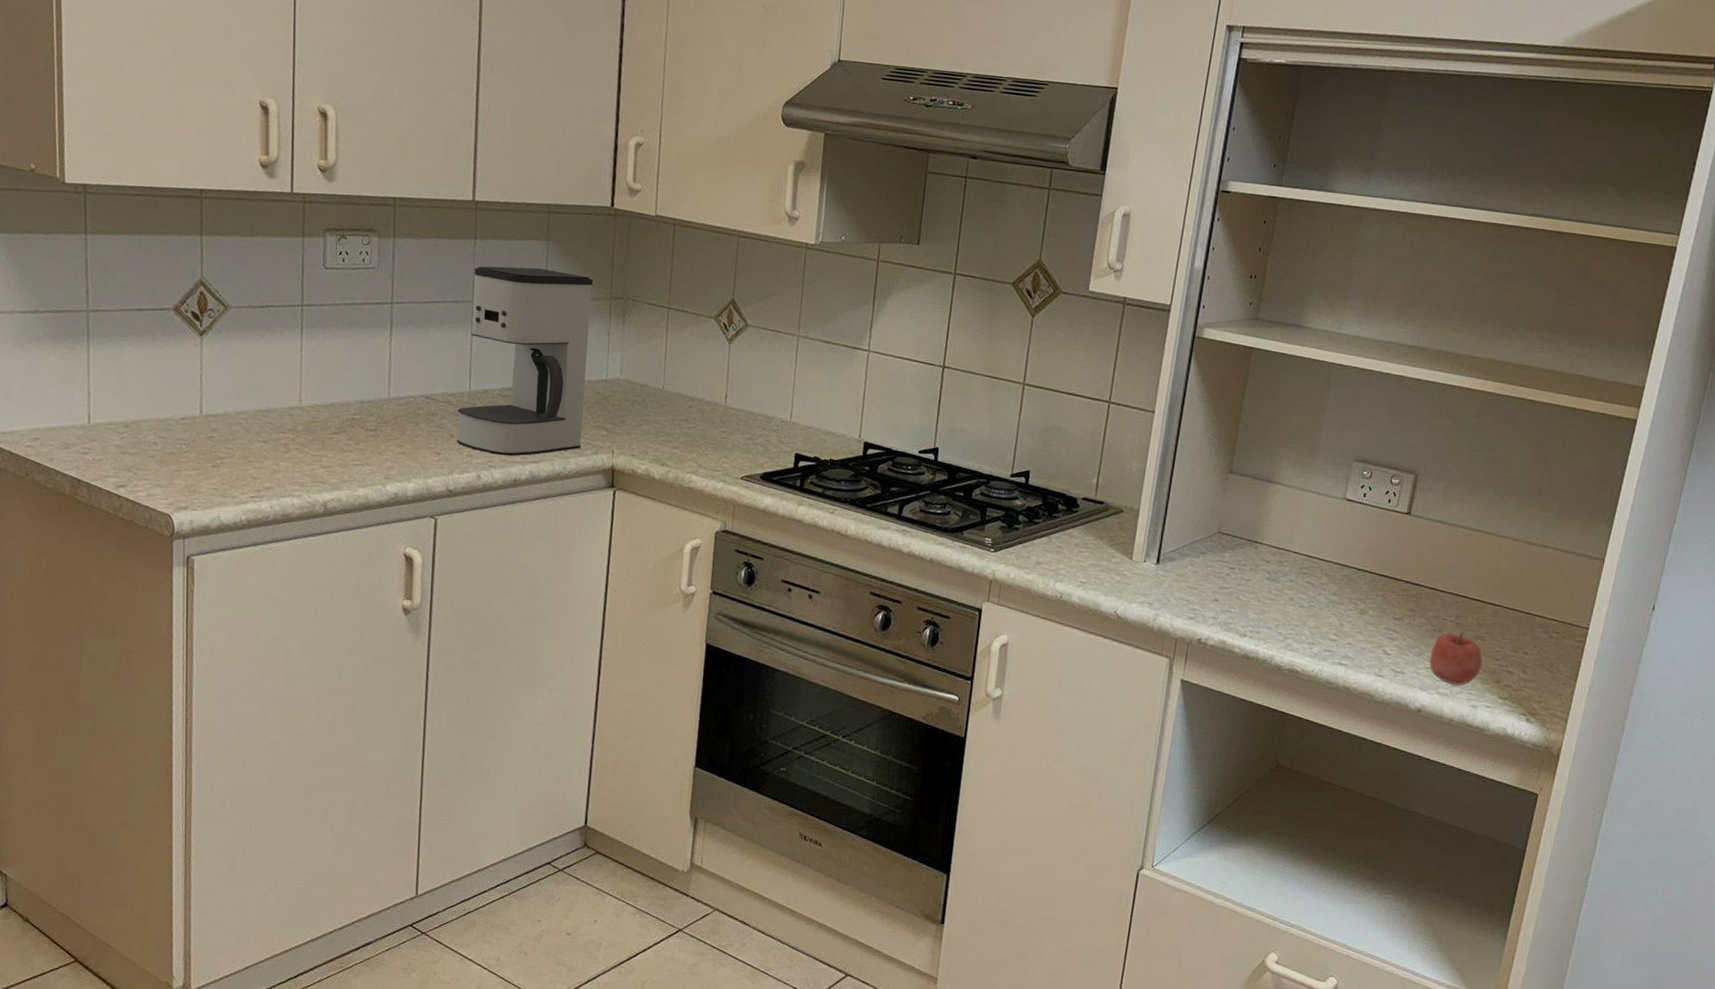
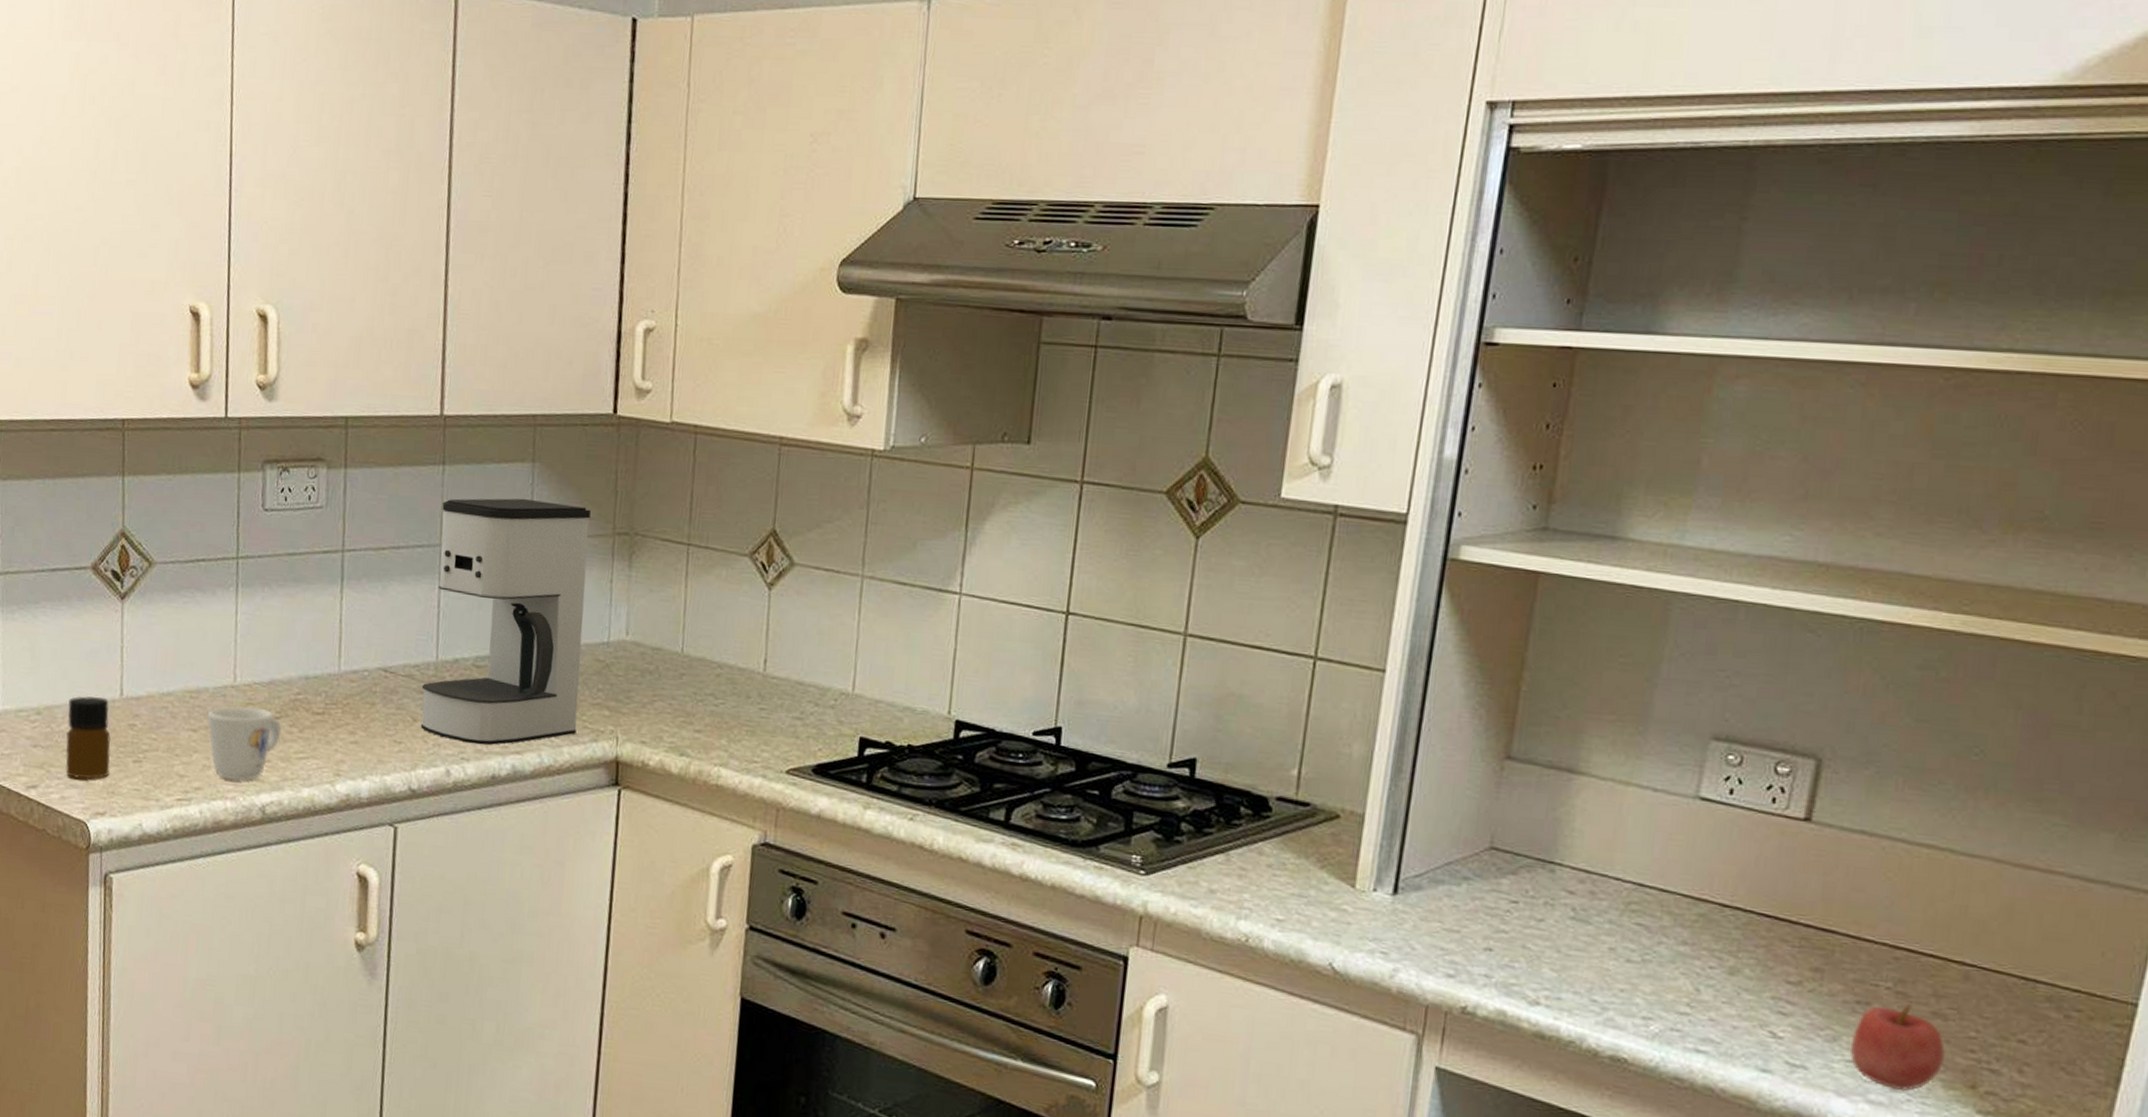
bottle: none [151,412,192,480] -> present [65,695,111,779]
mug: none [277,422,341,482] -> present [207,705,282,781]

